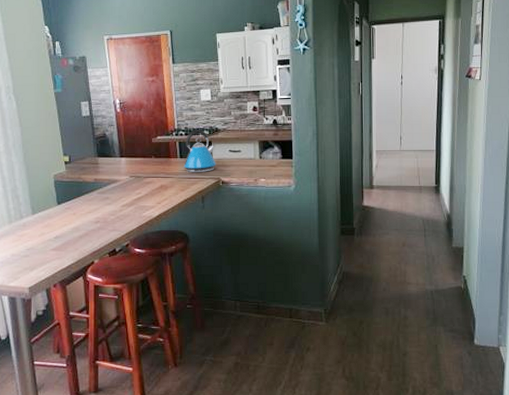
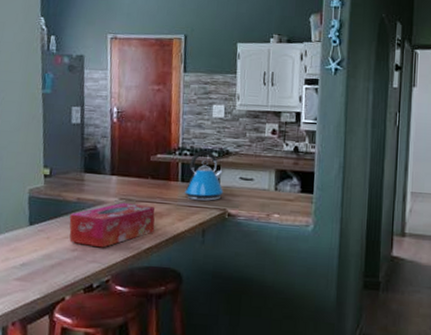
tissue box: none [90,179,162,219] -> present [69,202,156,248]

